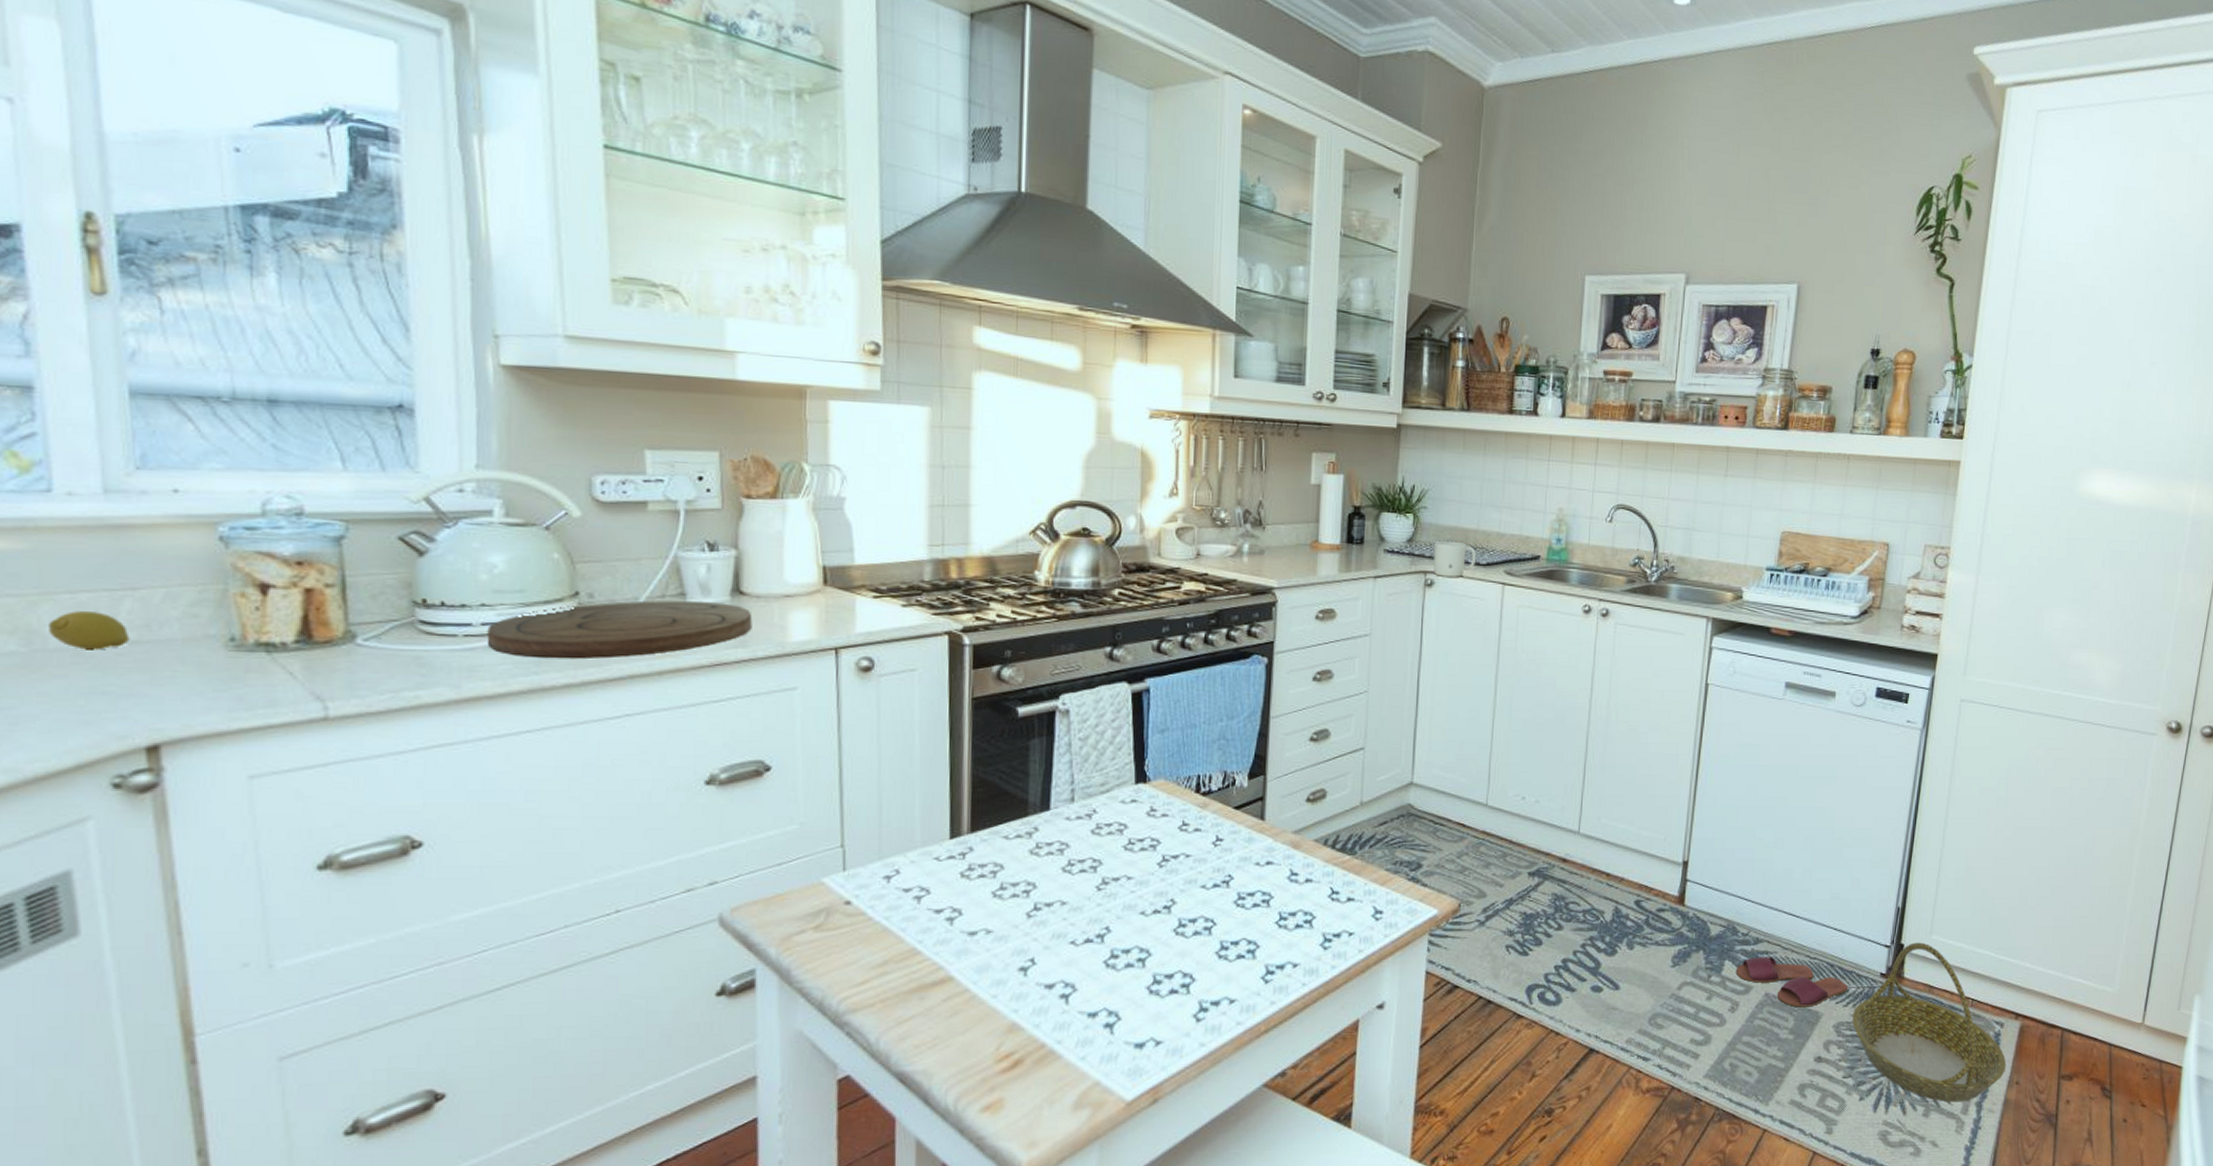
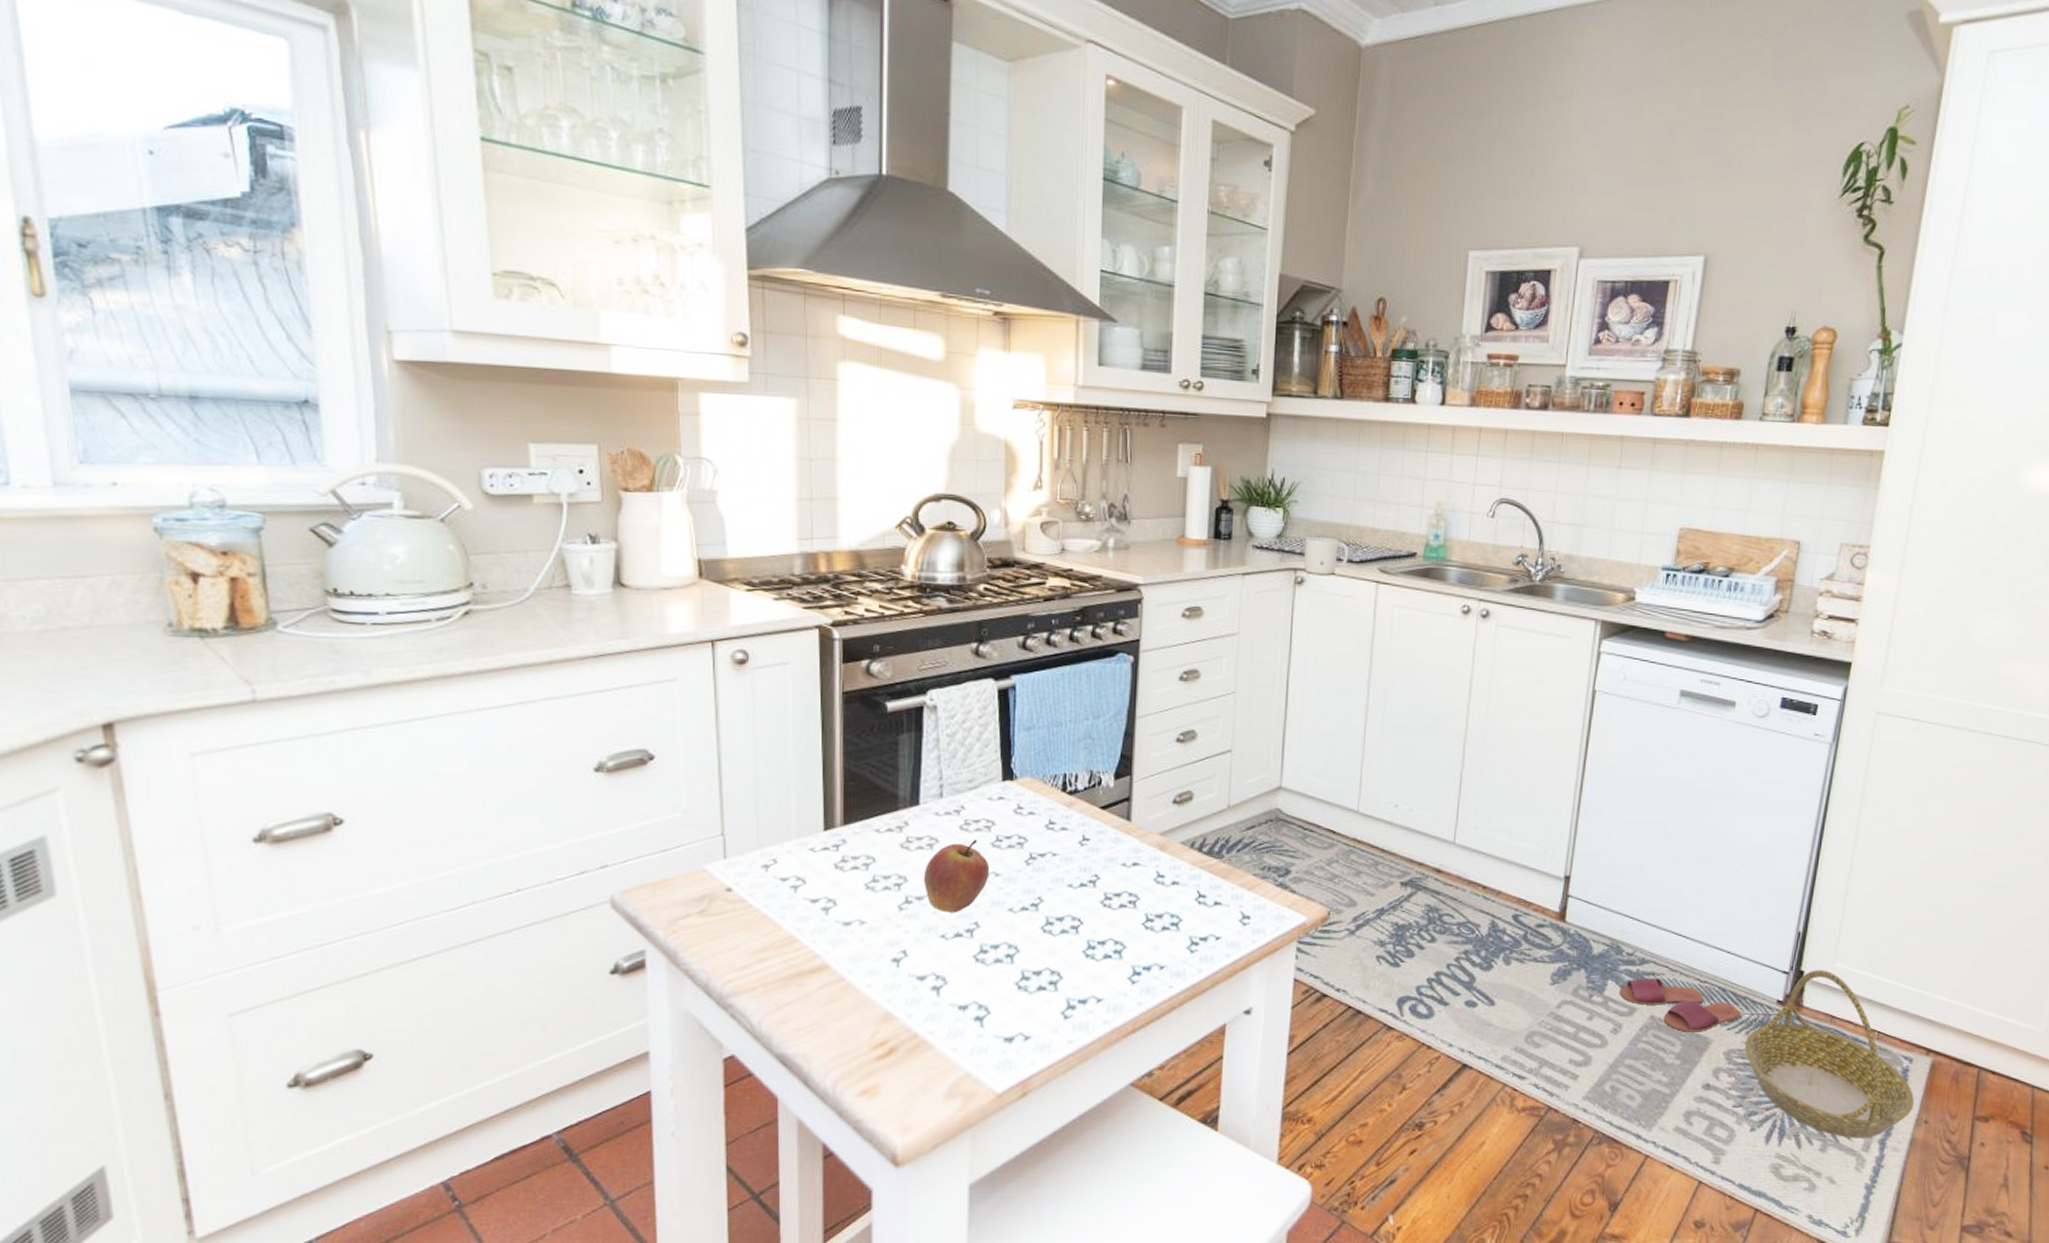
fruit: present [49,611,130,650] -> none [15,597,83,634]
cutting board: present [487,600,753,659] -> none [392,592,633,648]
fruit: none [1053,843,1122,918] -> present [923,840,990,913]

